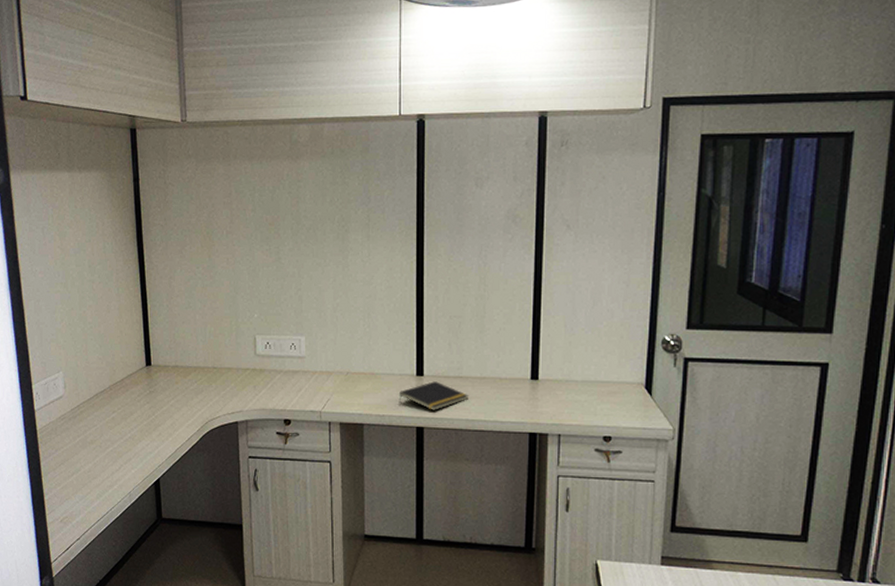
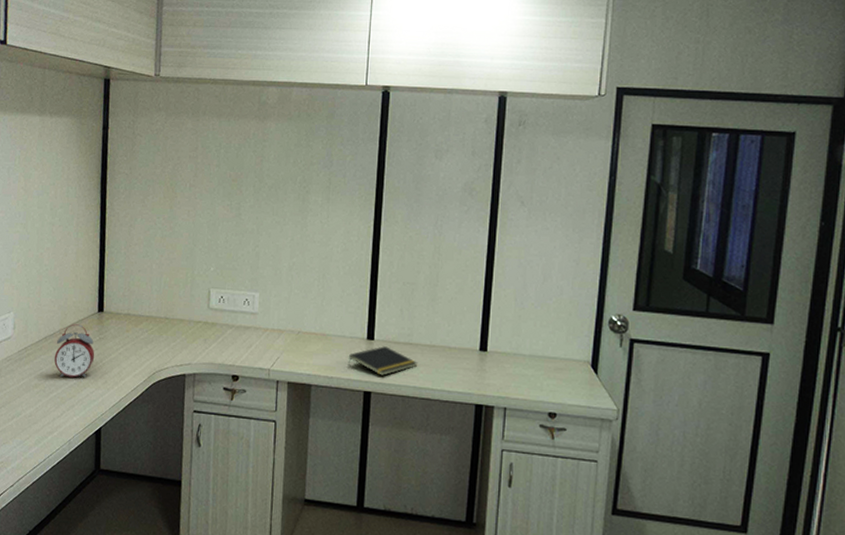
alarm clock: none [108,379,147,433] -> present [54,324,95,378]

